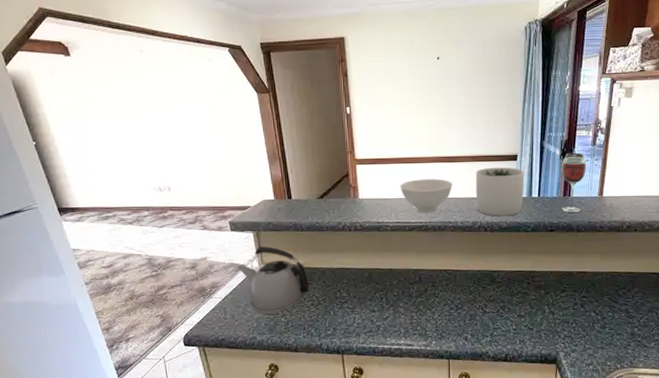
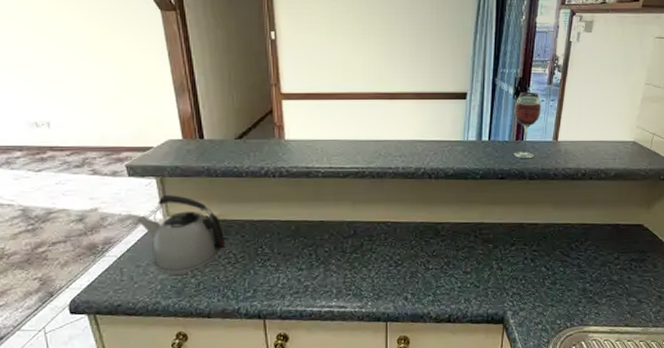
bowl: present [399,179,453,213] -> none [332,118,394,157]
planter: present [475,167,525,217] -> none [419,106,474,162]

